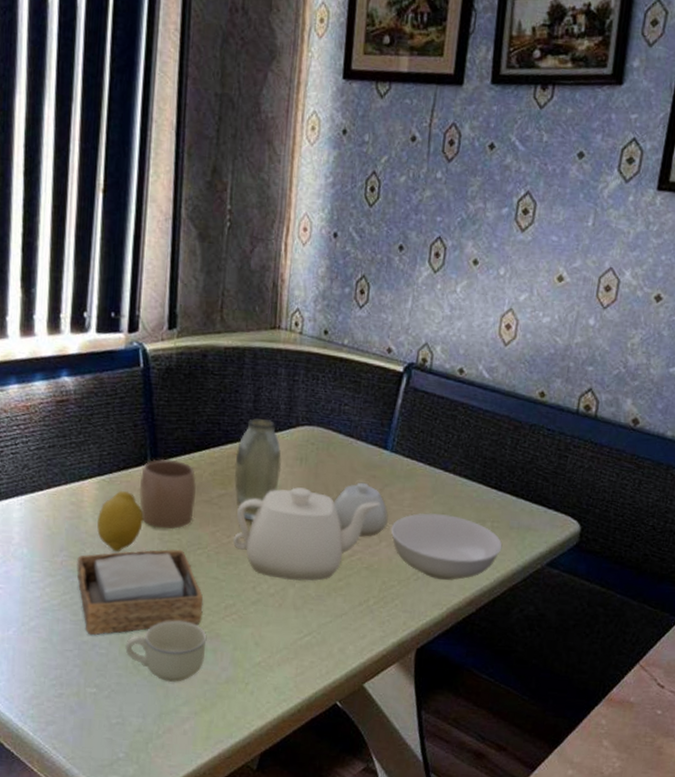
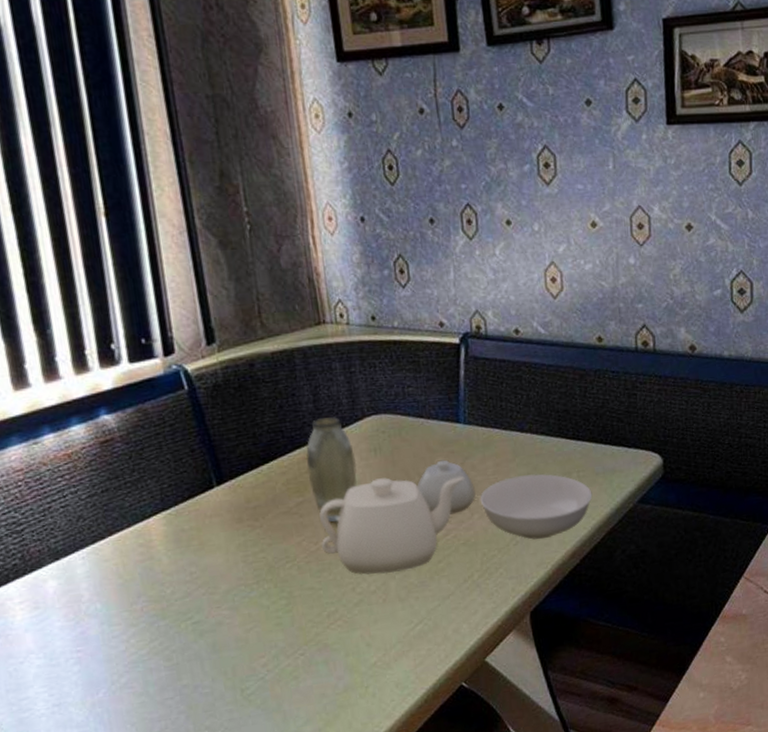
napkin holder: present [76,548,203,636] -> none [158,567,306,678]
fruit: present [97,491,144,551] -> none [171,520,223,585]
cup: present [125,620,207,682] -> none [230,639,318,705]
mug: present [138,458,196,530] -> none [209,477,274,552]

